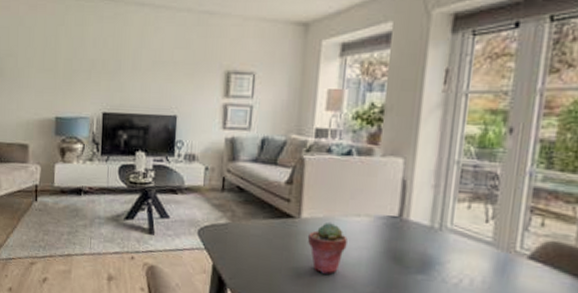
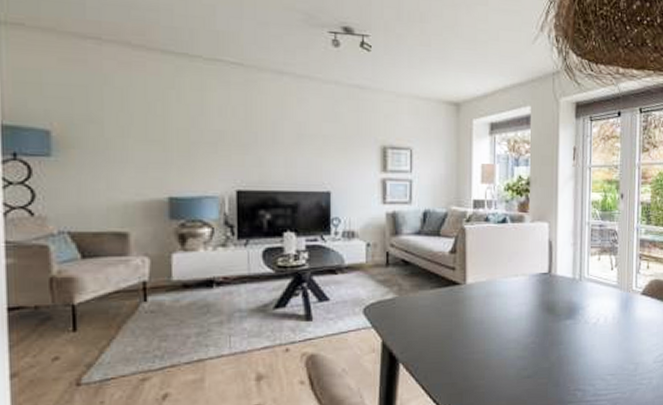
potted succulent: present [307,221,348,274] -> none [473,284,509,333]

